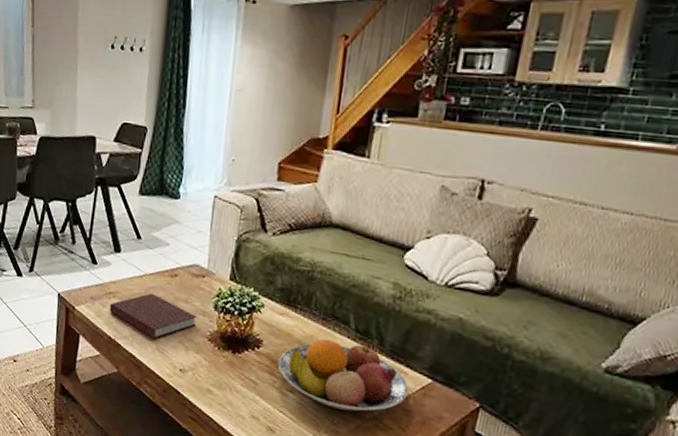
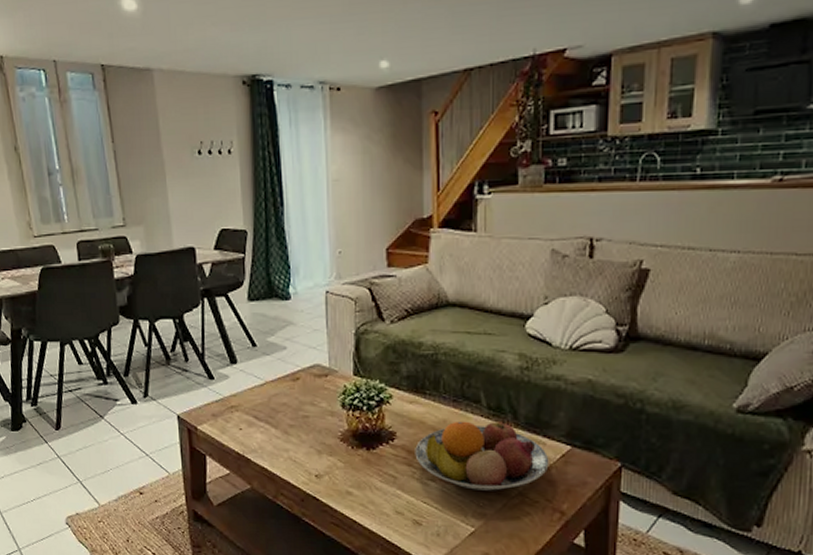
notebook: present [109,293,197,339] -> none [233,401,325,447]

